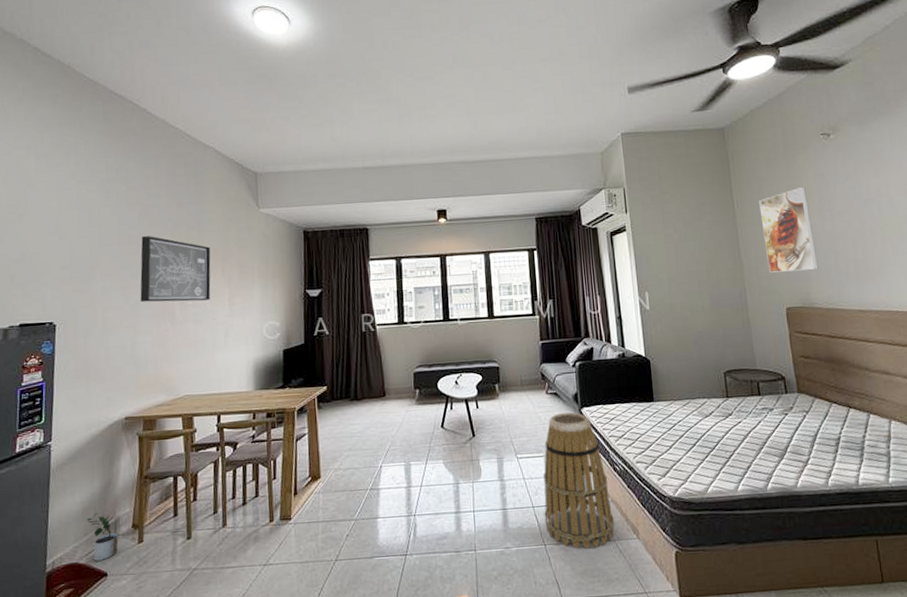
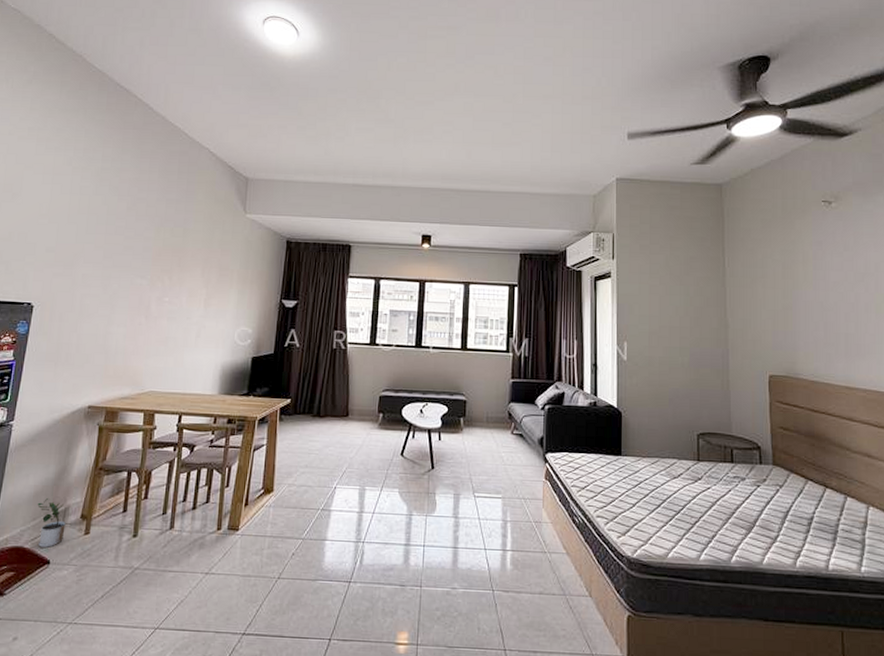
wall art: present [140,236,211,303] -> none [118,228,193,300]
basket: present [543,412,615,550] -> none [495,456,567,601]
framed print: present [759,186,819,273] -> none [751,252,807,339]

